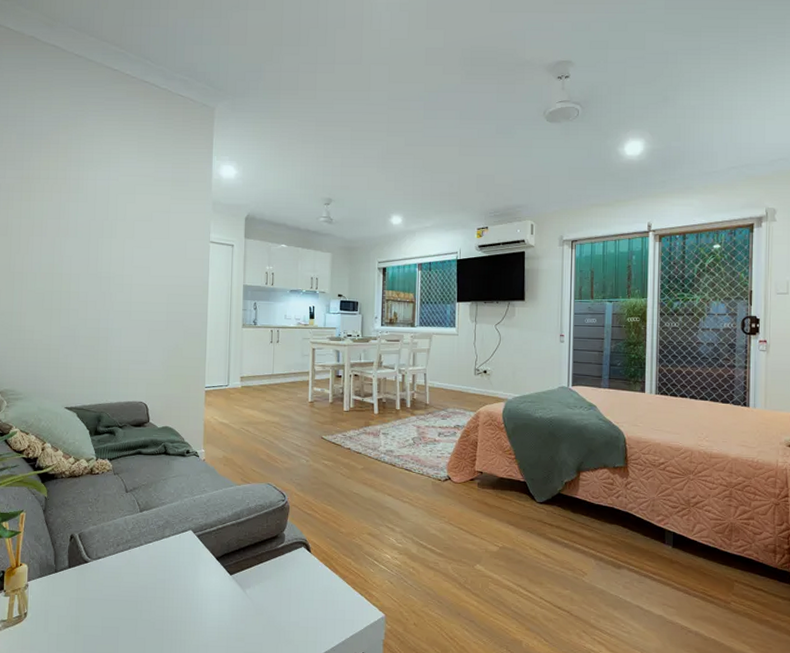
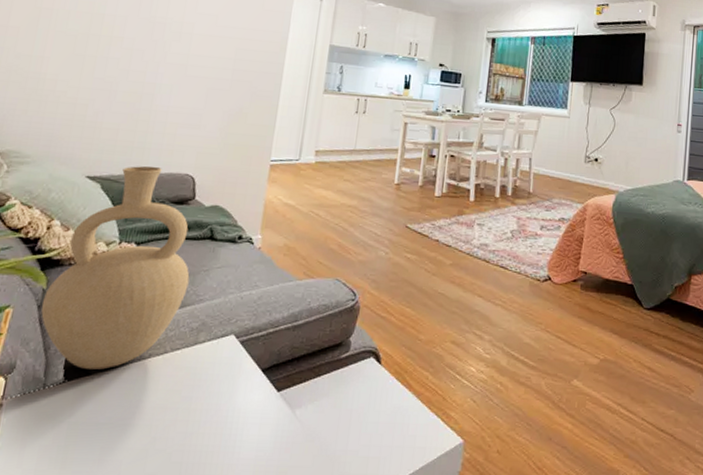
vase: none [45,396,152,559] -> present [41,166,190,370]

